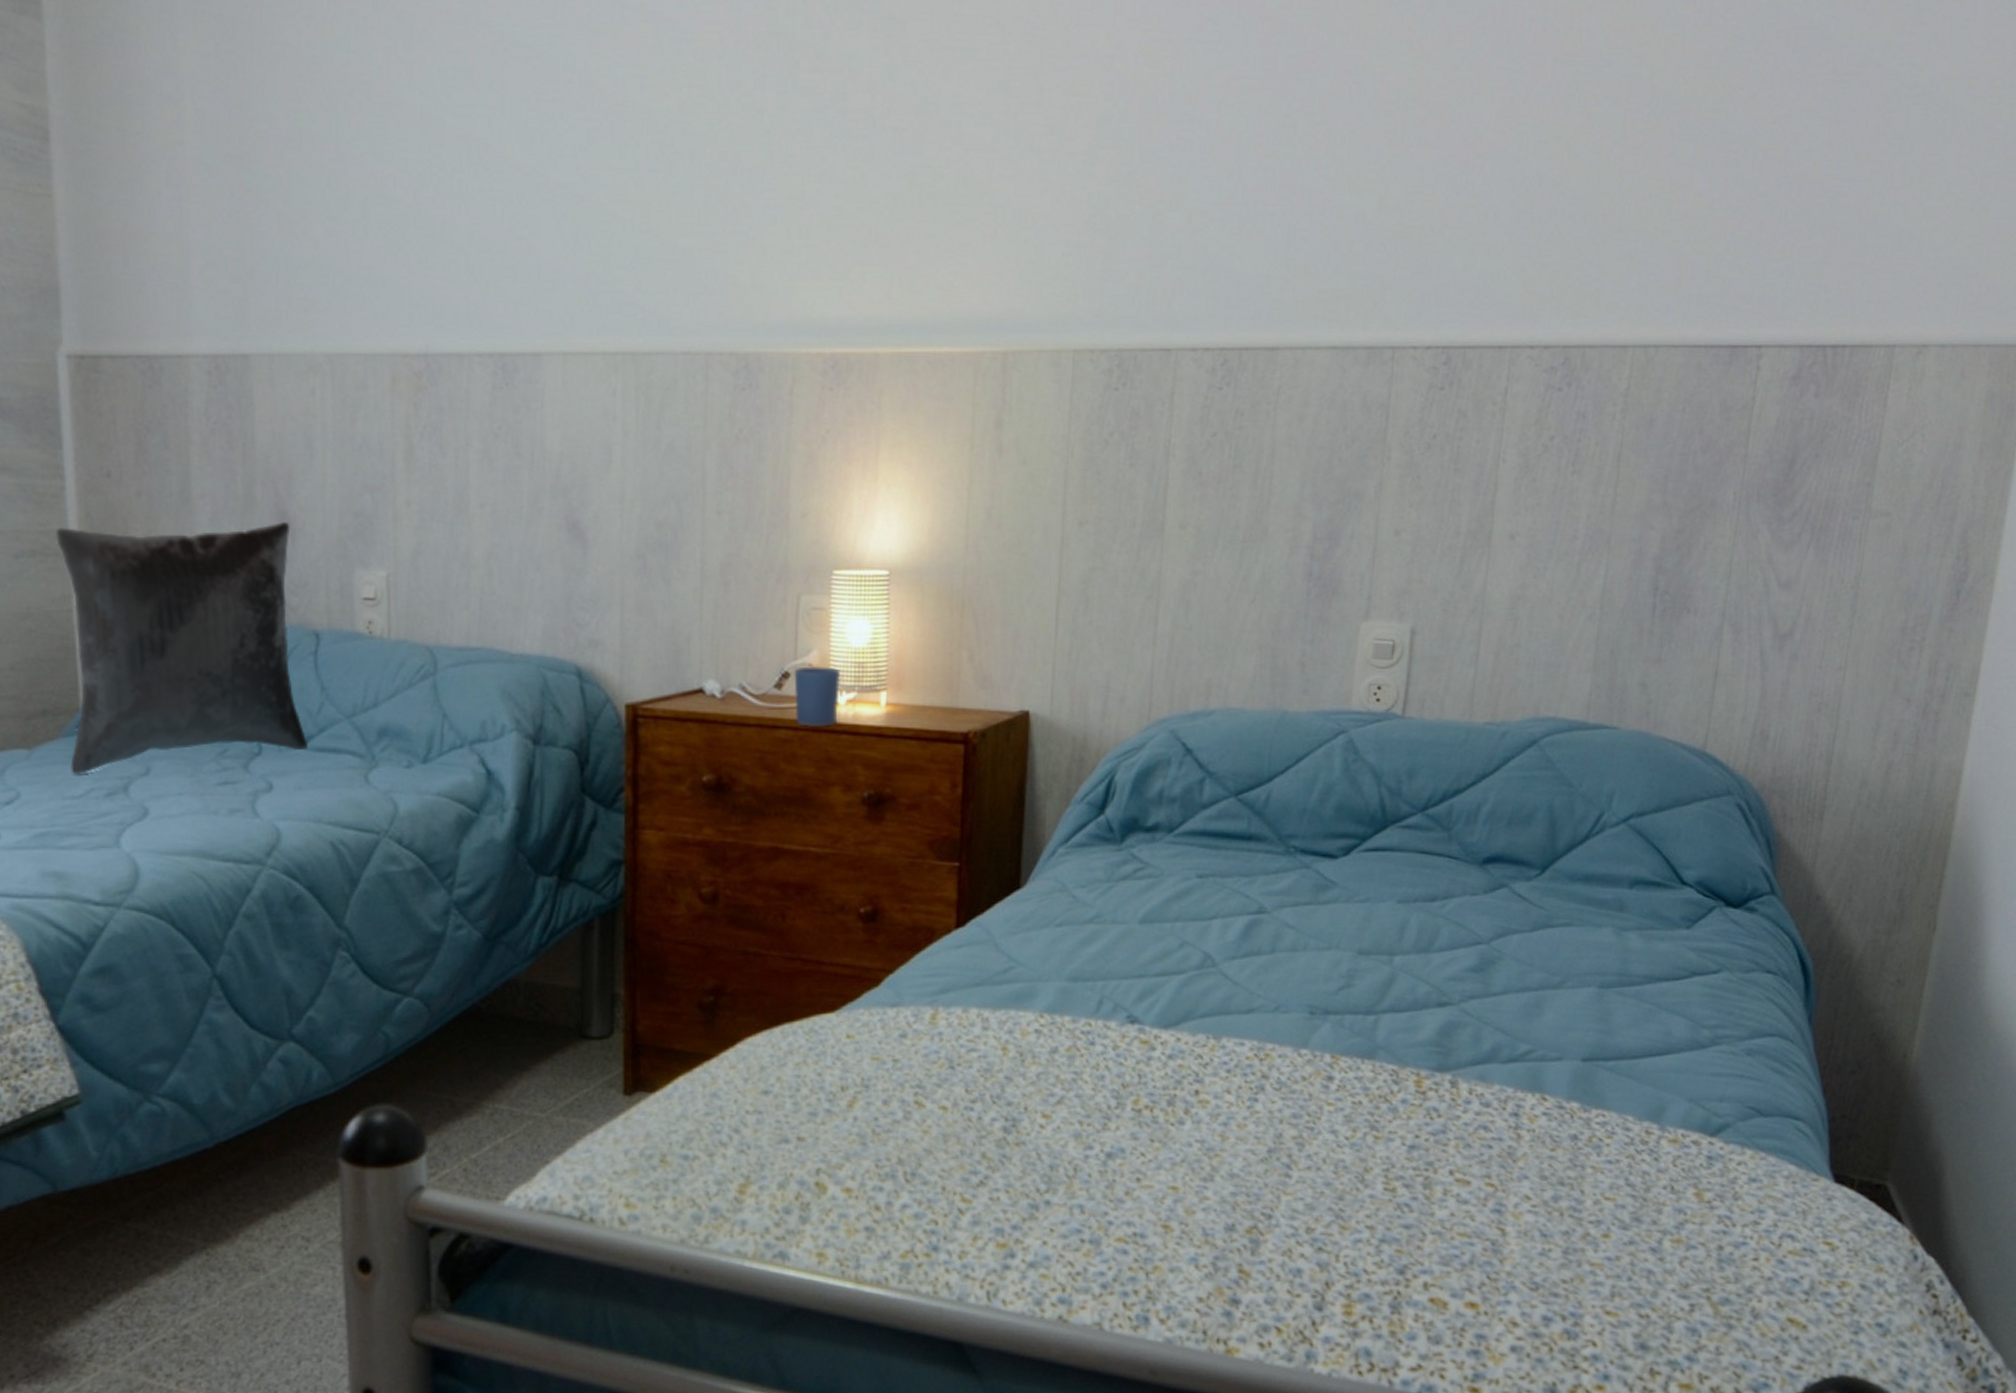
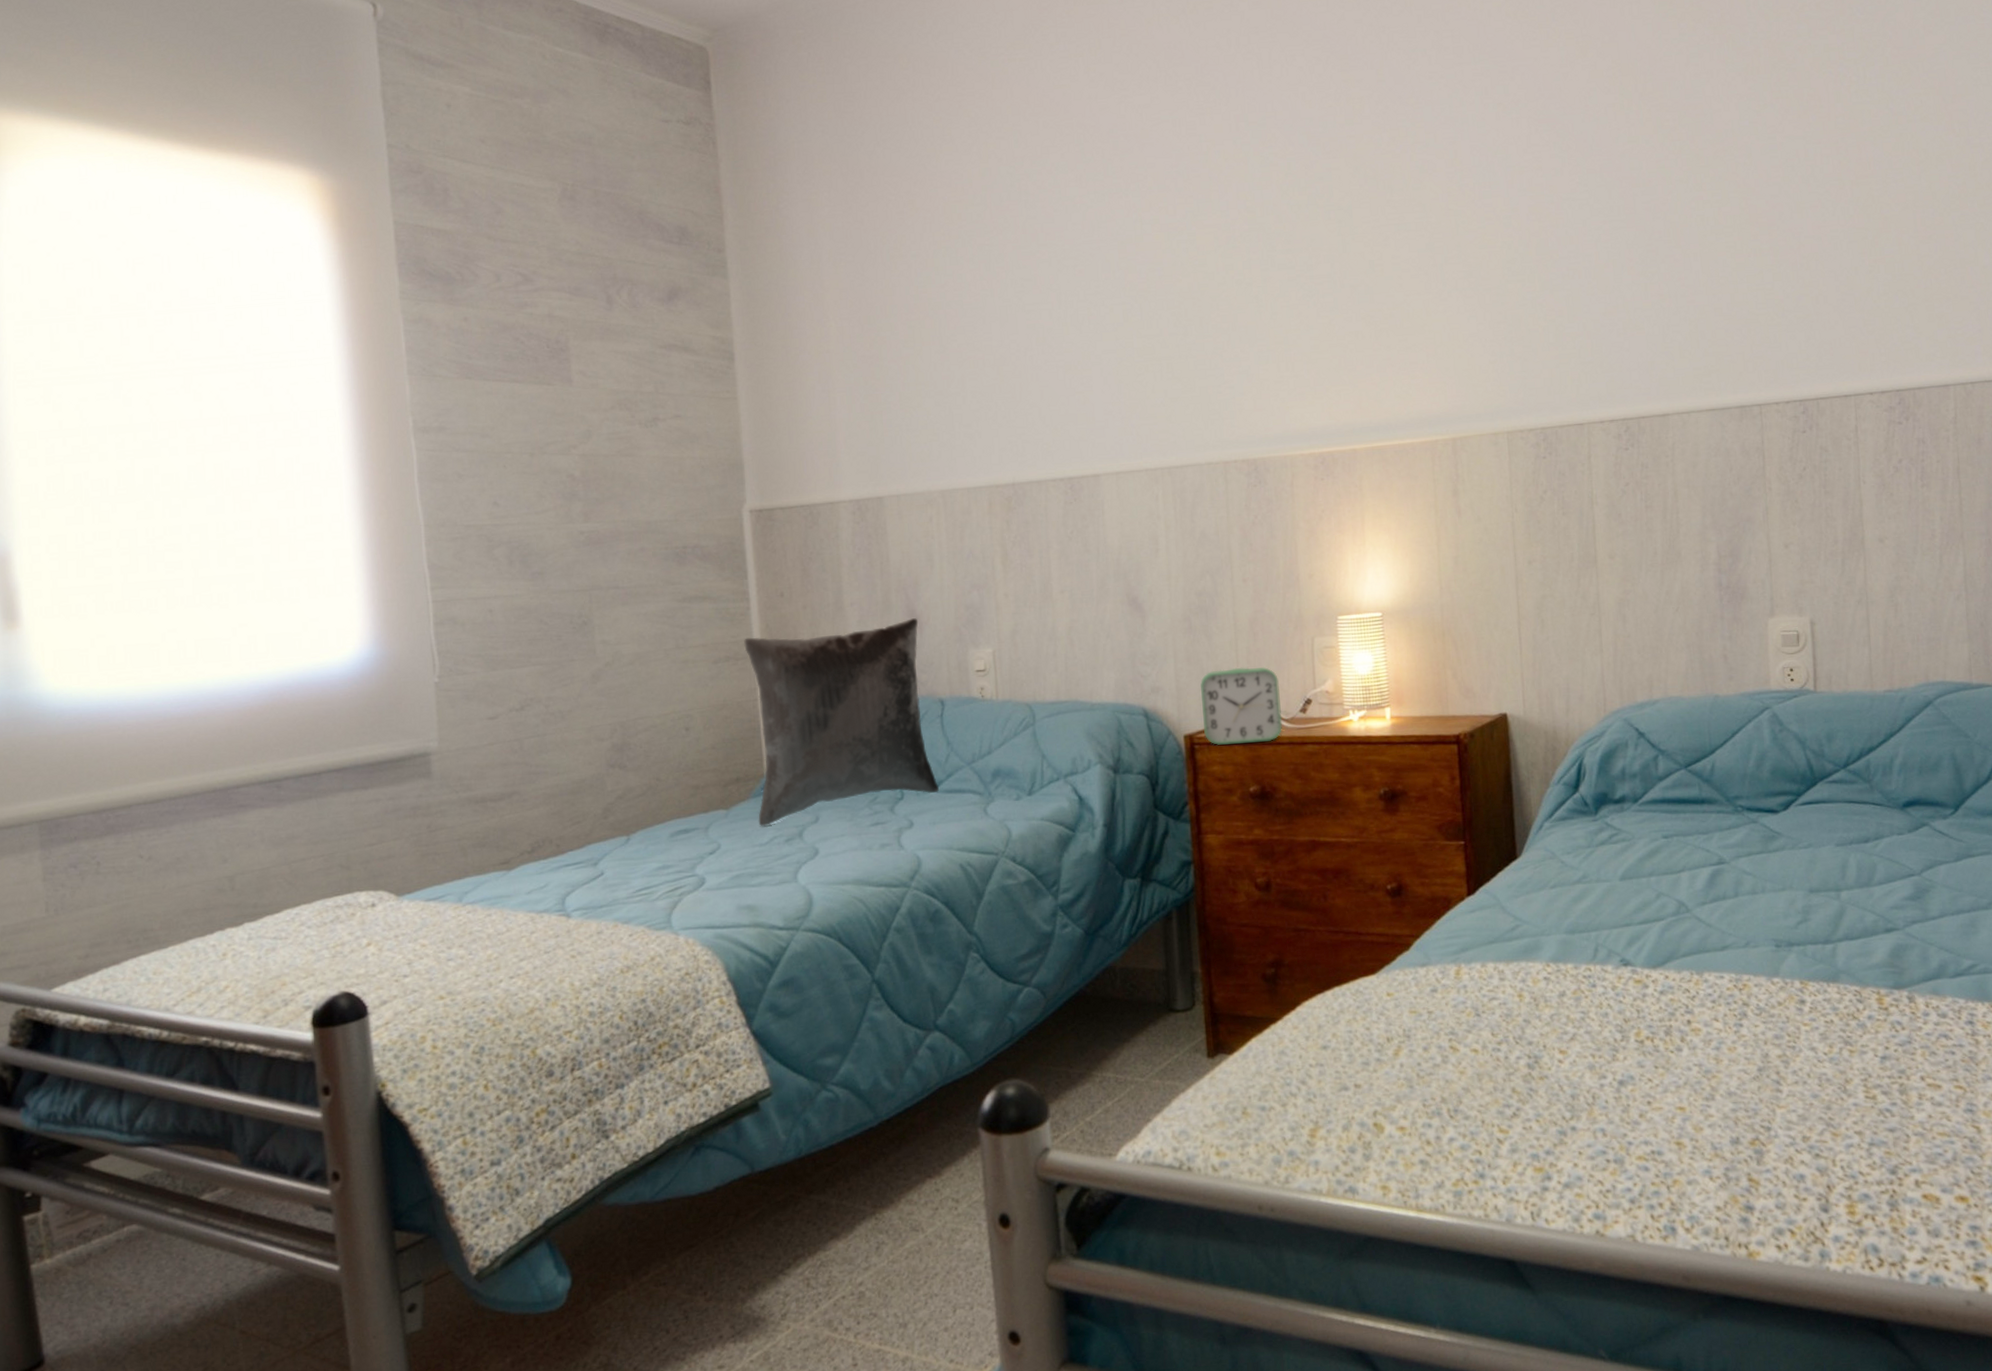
alarm clock: none [652,624,752,722] -> present [1200,666,1283,746]
mug: present [794,666,841,728] -> none [1314,692,1353,742]

